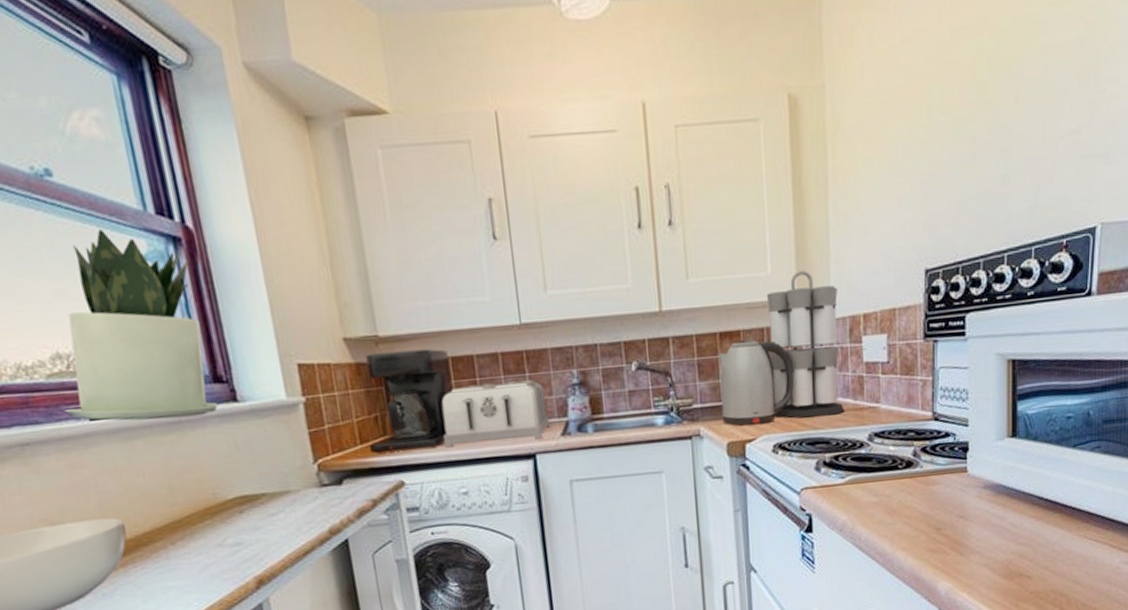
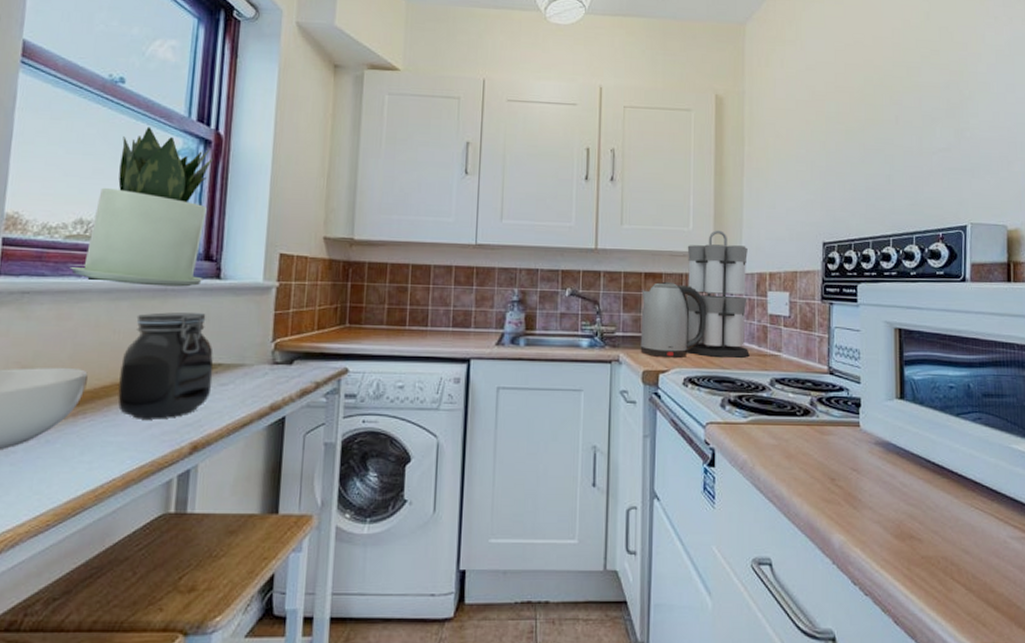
jar: none [155,441,262,561] -> present [118,312,213,420]
coffee maker: present [364,348,454,454] -> none [324,253,410,343]
toaster: present [441,380,551,448] -> none [390,290,488,347]

